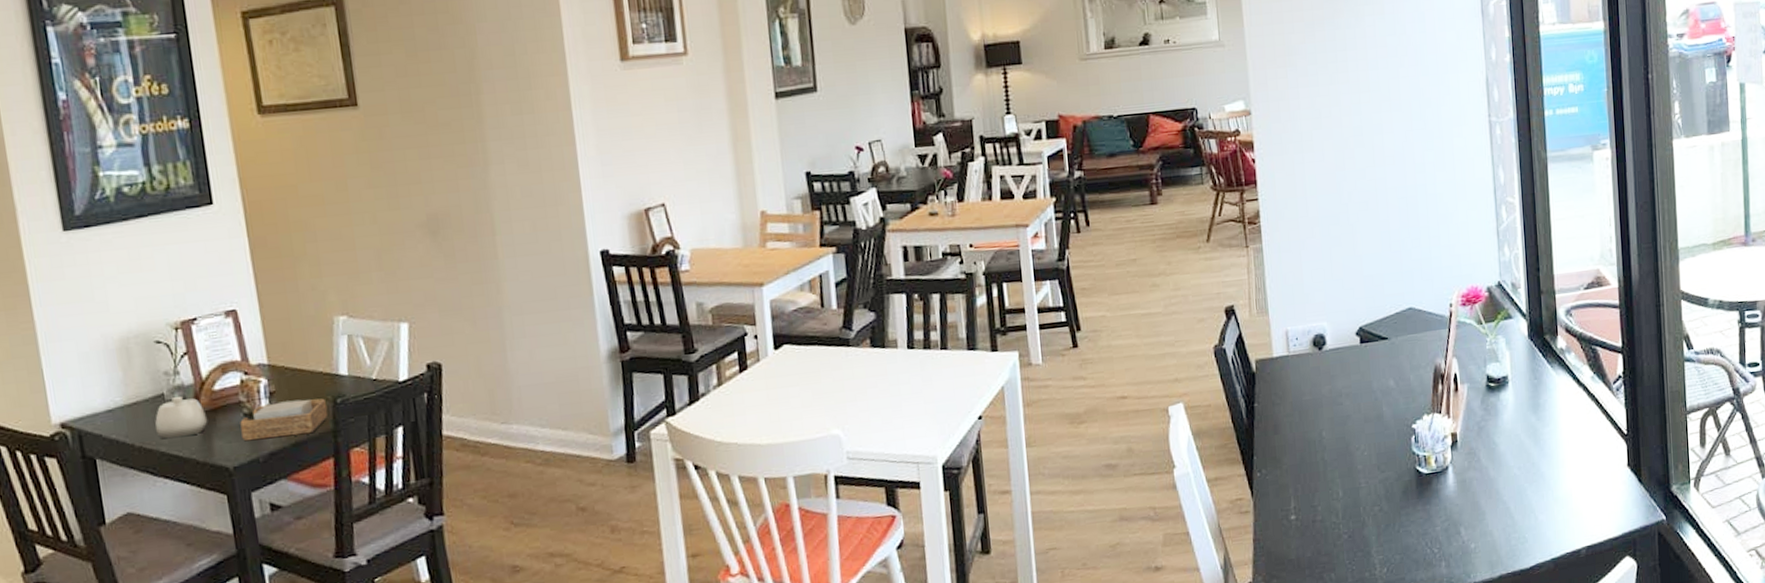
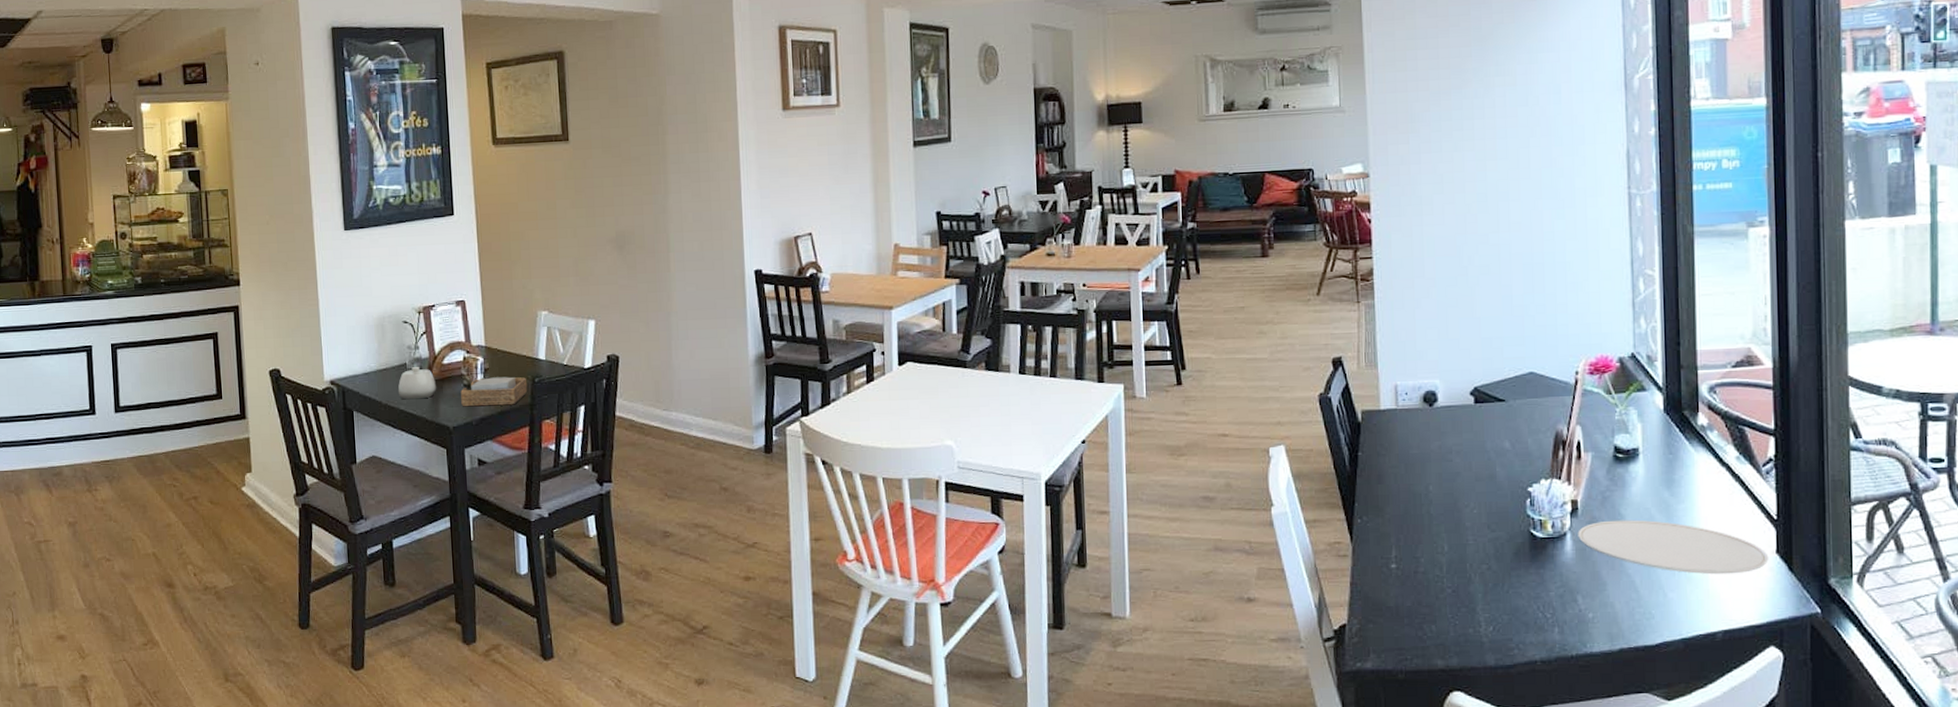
plate: none [1458,446,1622,494] -> present [1578,519,1769,575]

